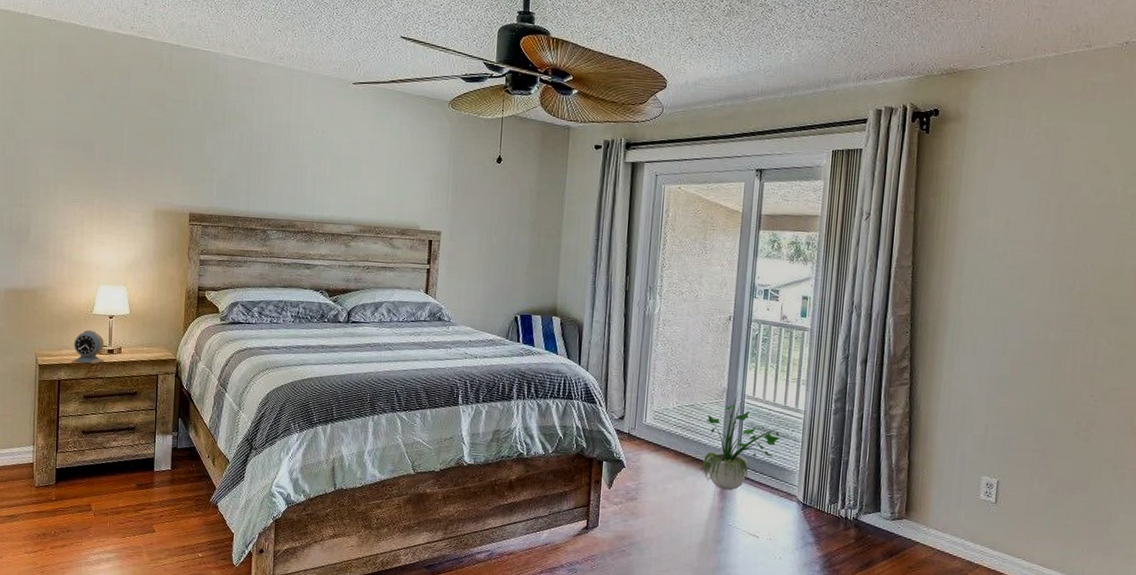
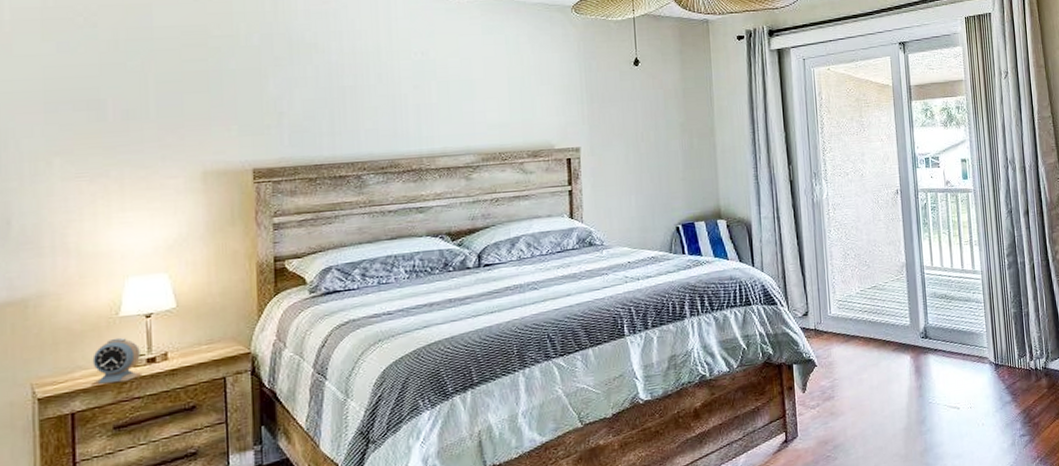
potted plant: present [700,392,780,490] -> none [891,265,963,367]

